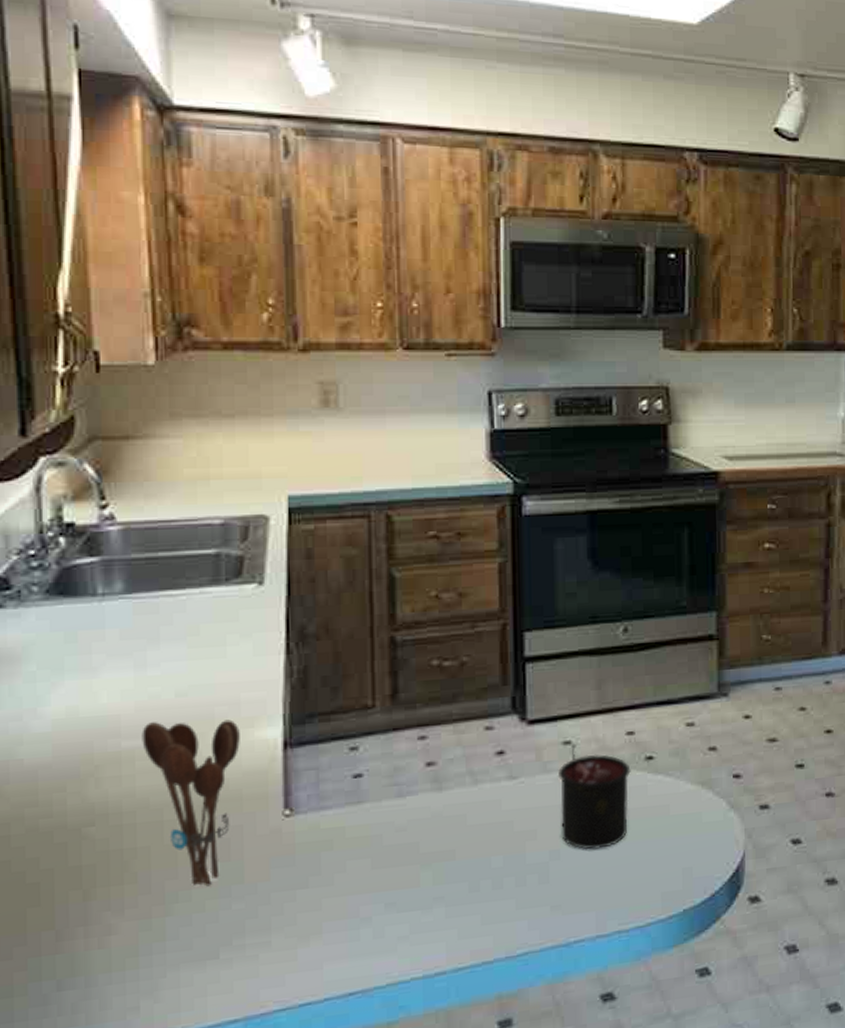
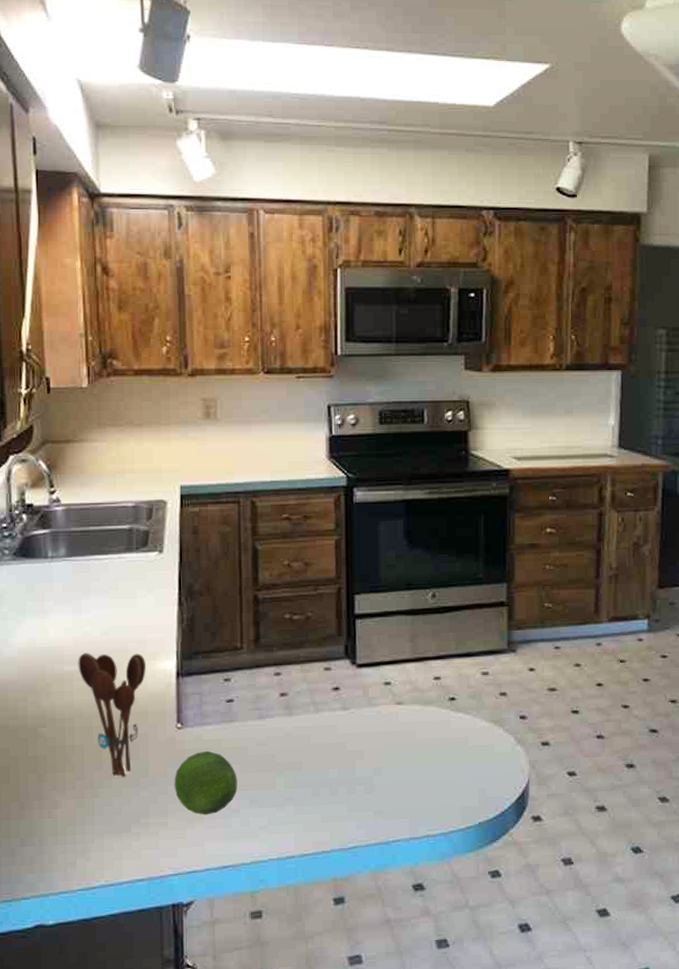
fruit: none [280,843,369,928] -> present [174,751,238,815]
candle: present [557,743,631,850] -> none [380,684,437,769]

